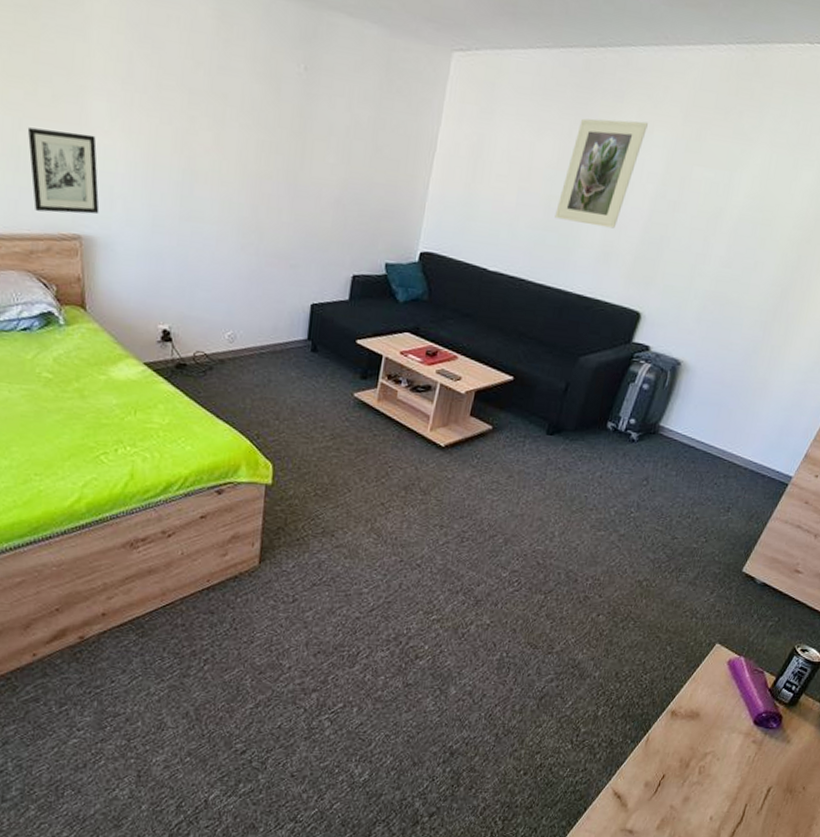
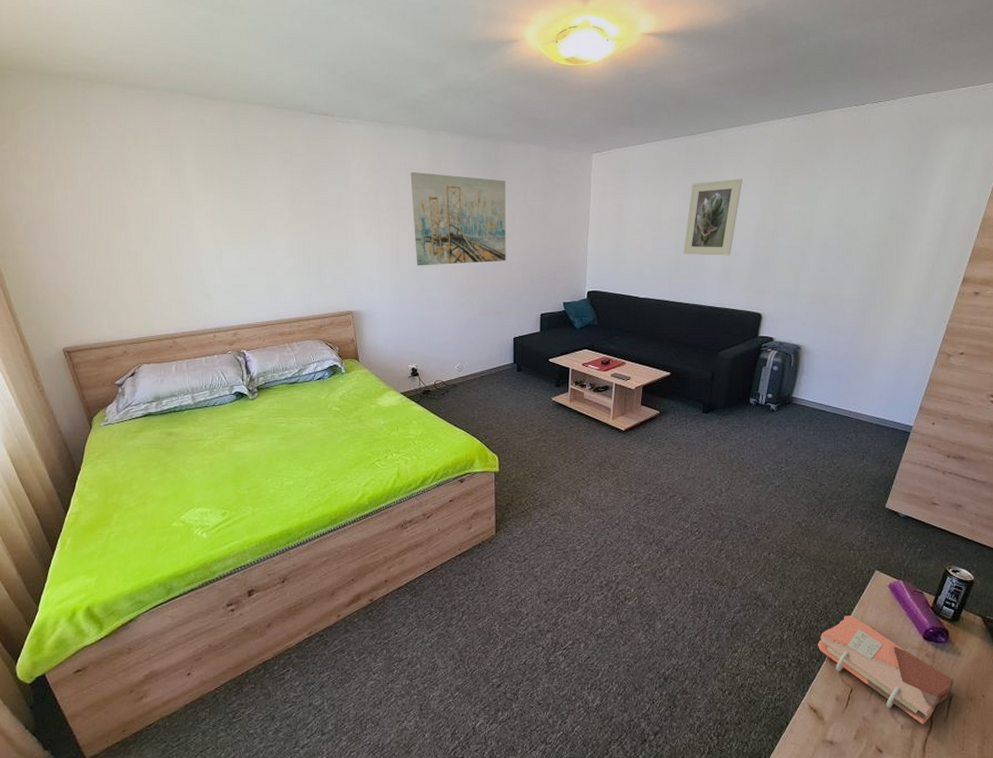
wall art: present [27,127,100,214] -> none [314,245,363,299]
wall art: none [182,33,325,193] -> present [410,171,506,266]
phonebook: none [635,693,777,815] -> present [818,616,954,724]

